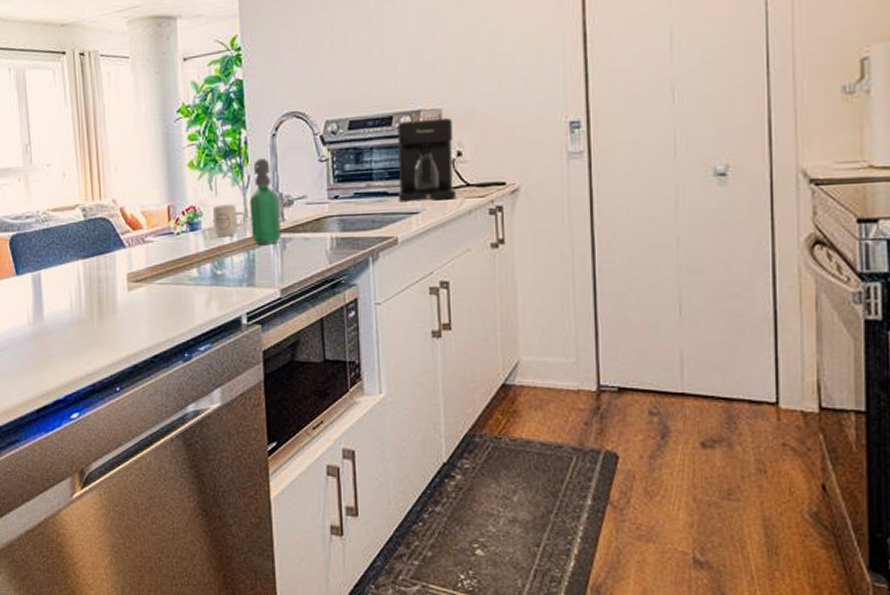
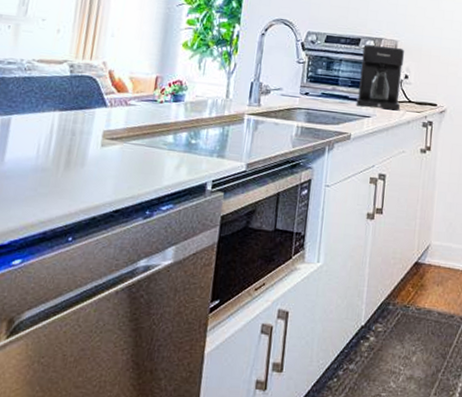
mug: present [212,205,248,237] -> none [196,83,228,112]
soap dispenser: present [250,159,281,244] -> none [228,51,259,124]

